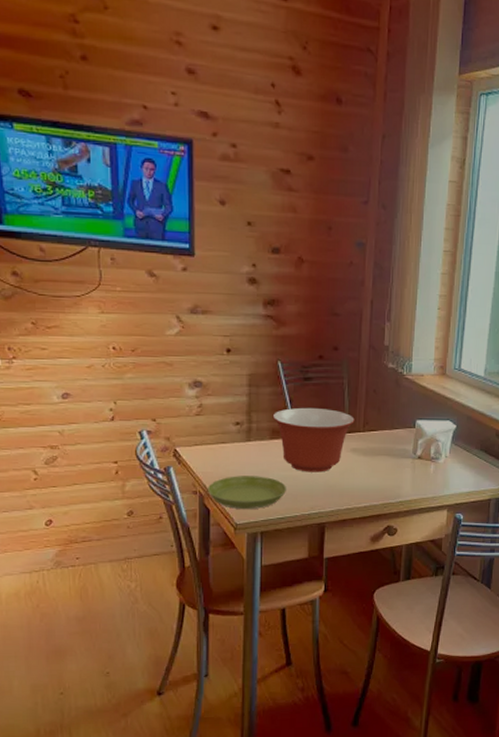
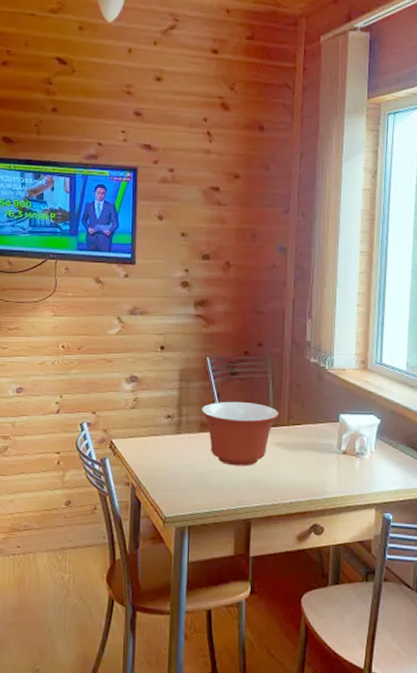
saucer: present [208,476,286,509] -> none [140,468,213,502]

